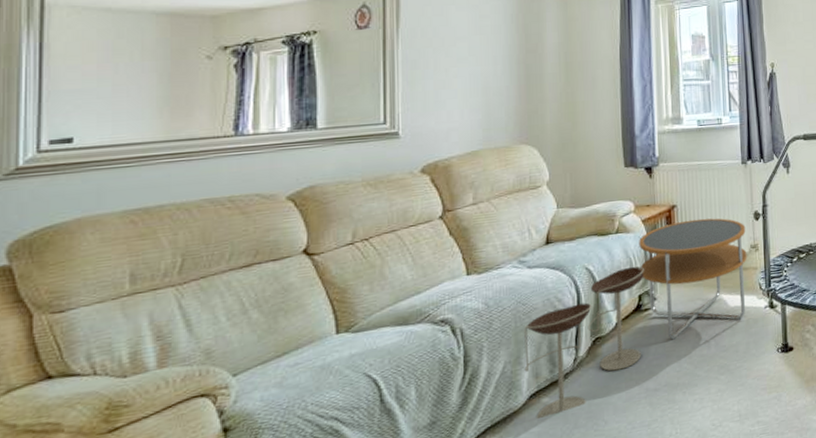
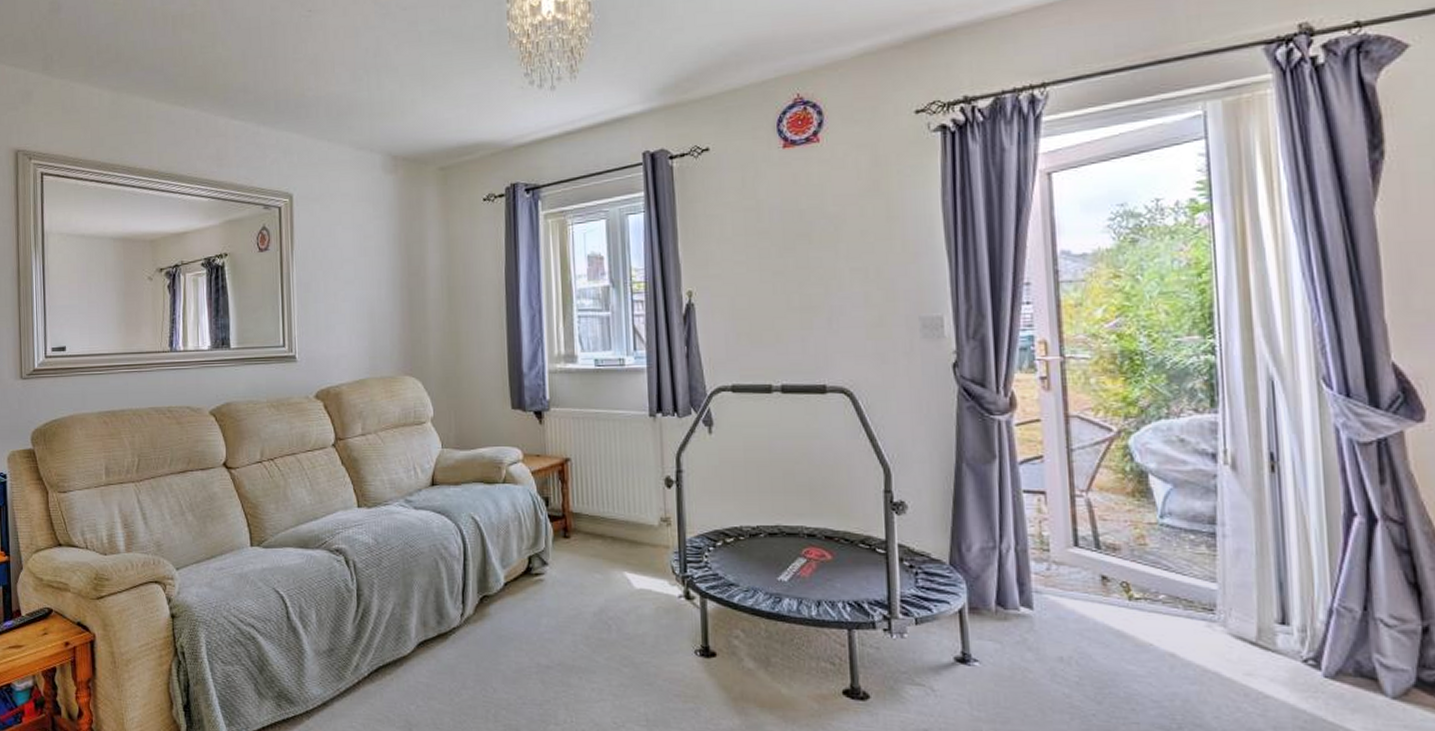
bar stool: present [524,266,644,419] -> none [412,523,534,669]
side table: present [639,218,747,340] -> none [528,478,657,615]

